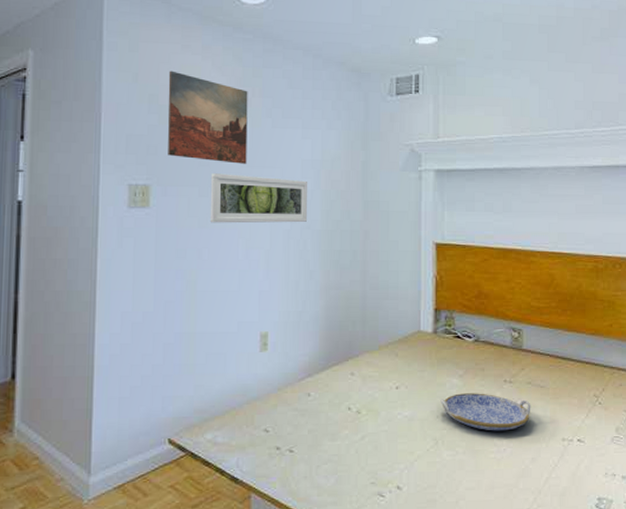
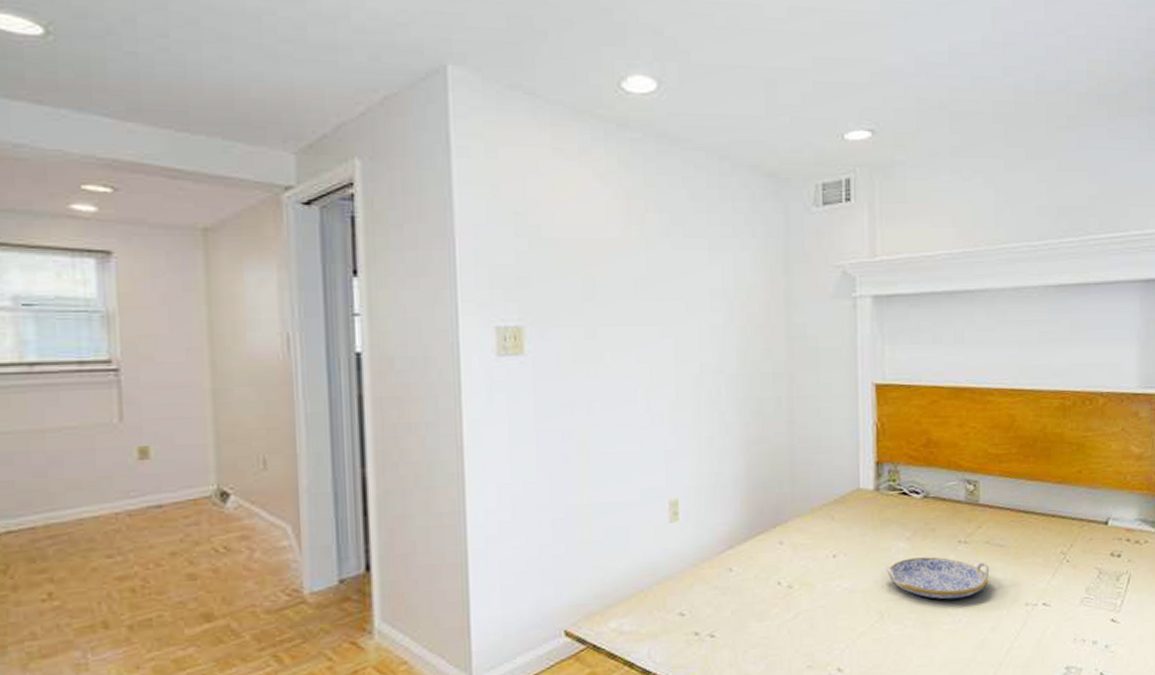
wall art: present [168,70,248,164] -> none [538,181,643,296]
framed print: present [210,173,308,223] -> none [598,309,721,371]

